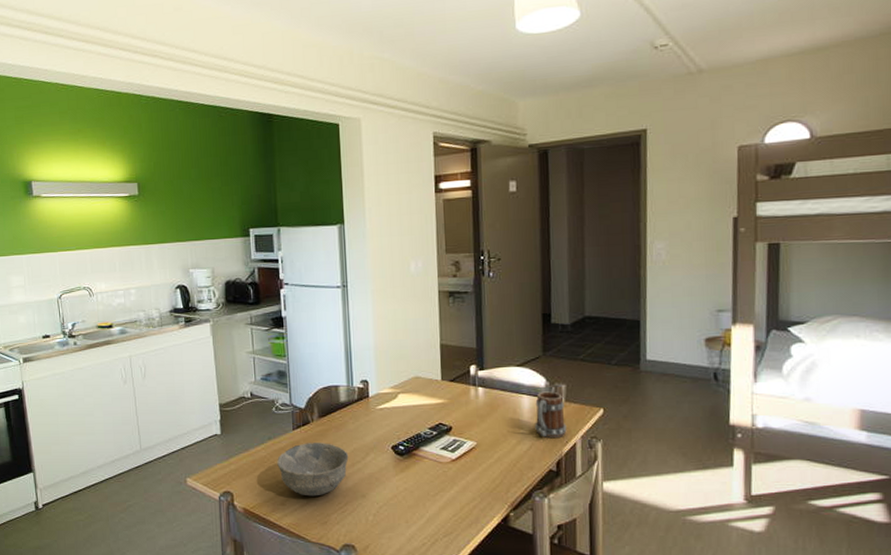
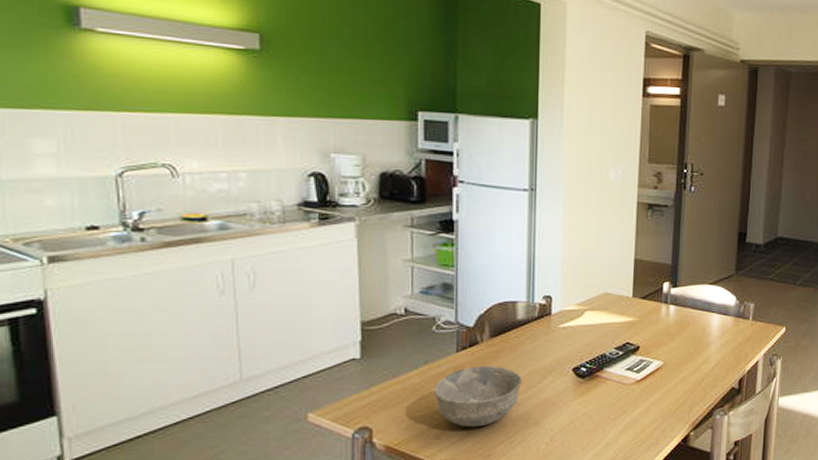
mug: present [535,391,567,437] -> none [722,310,751,356]

